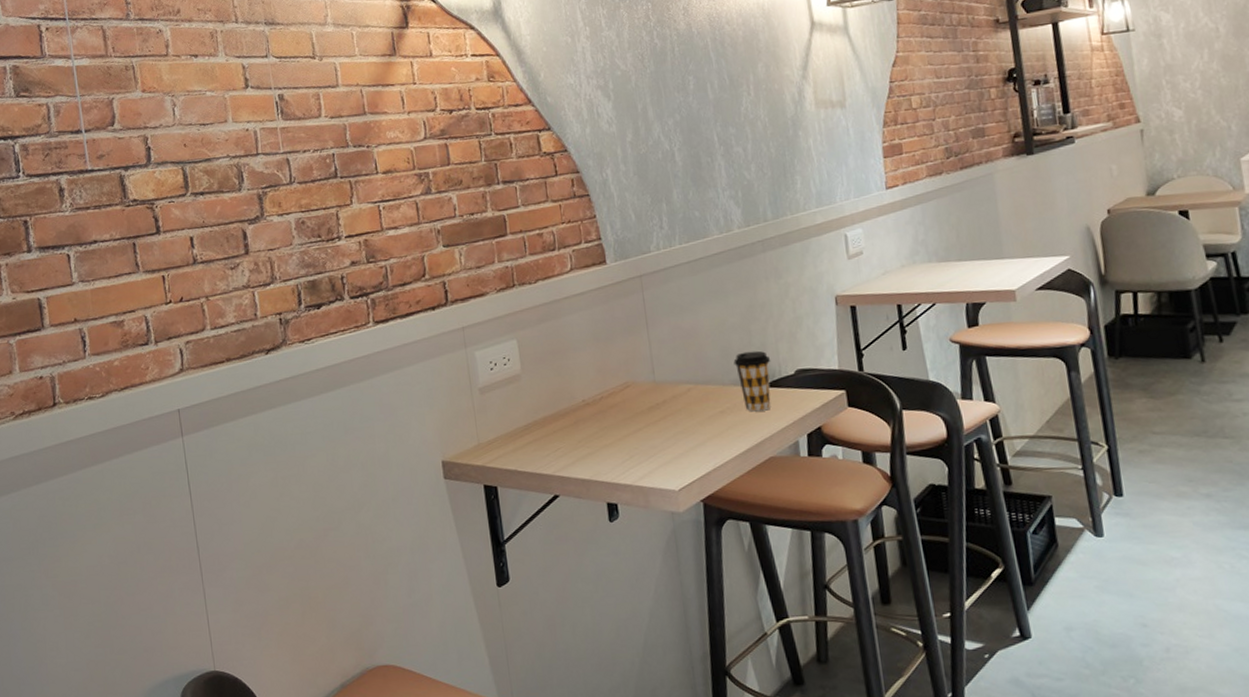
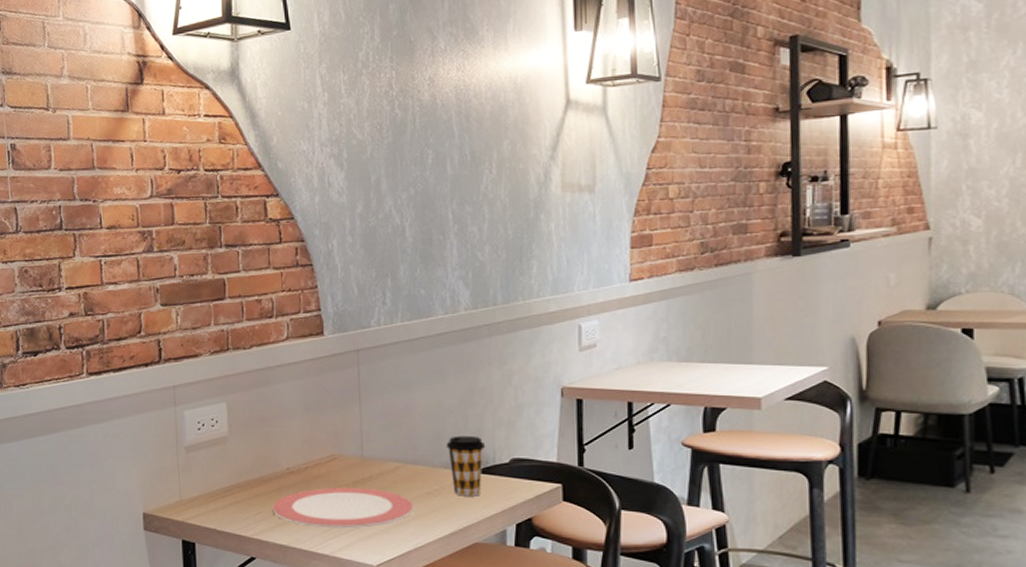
plate: none [570,412,709,458] -> present [271,487,413,529]

